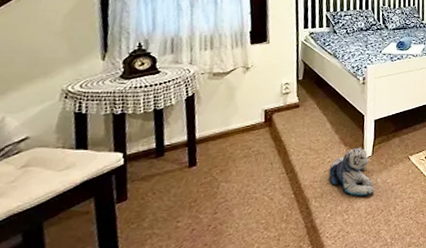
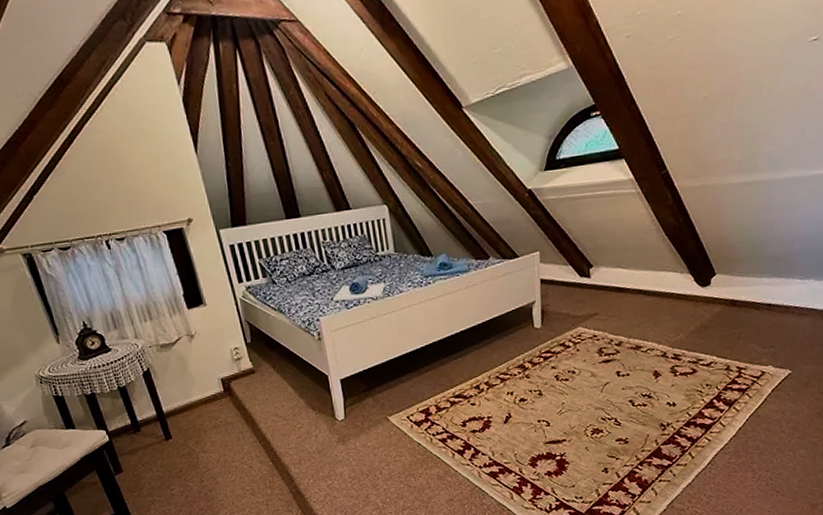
plush toy: present [328,147,374,197] -> none [301,410,355,462]

